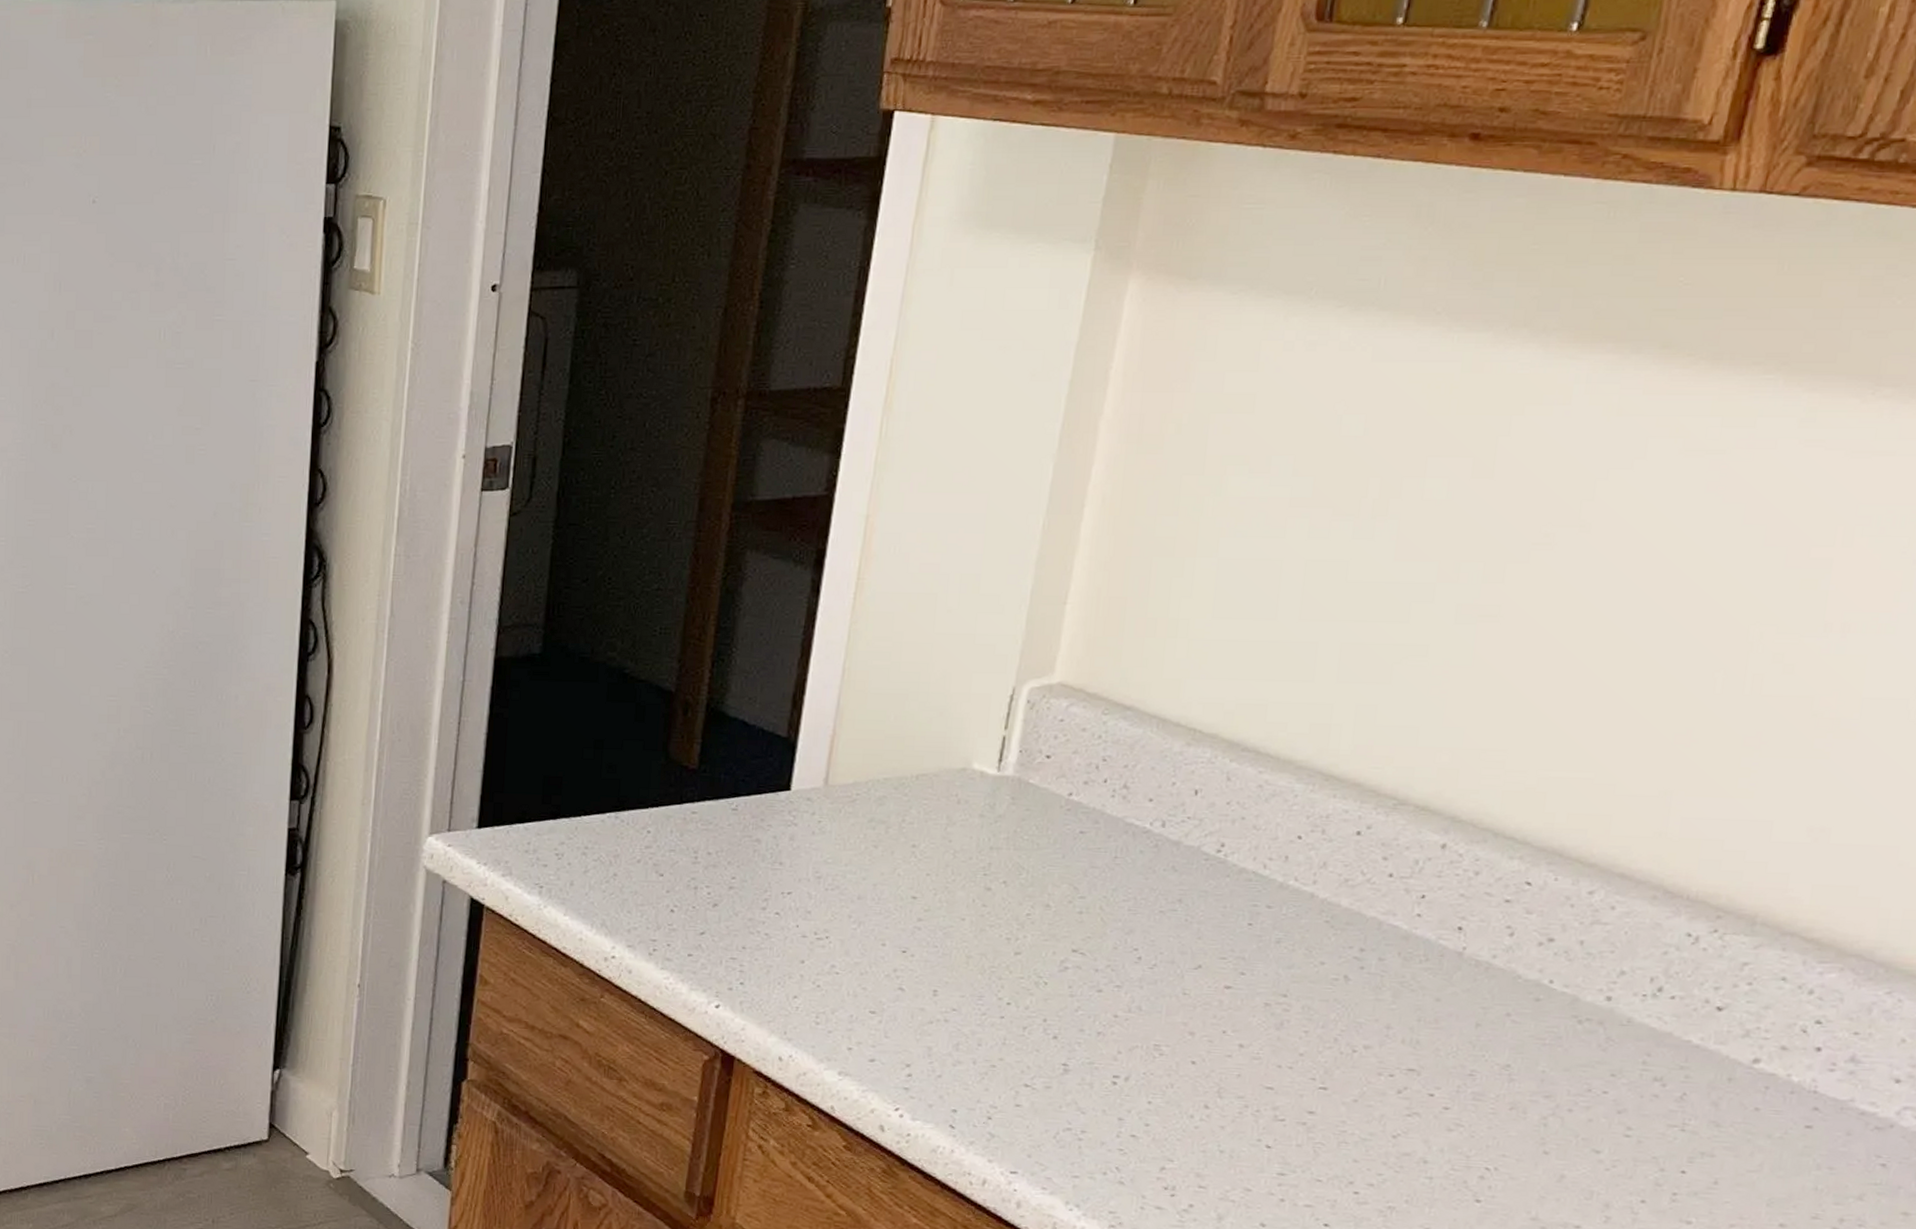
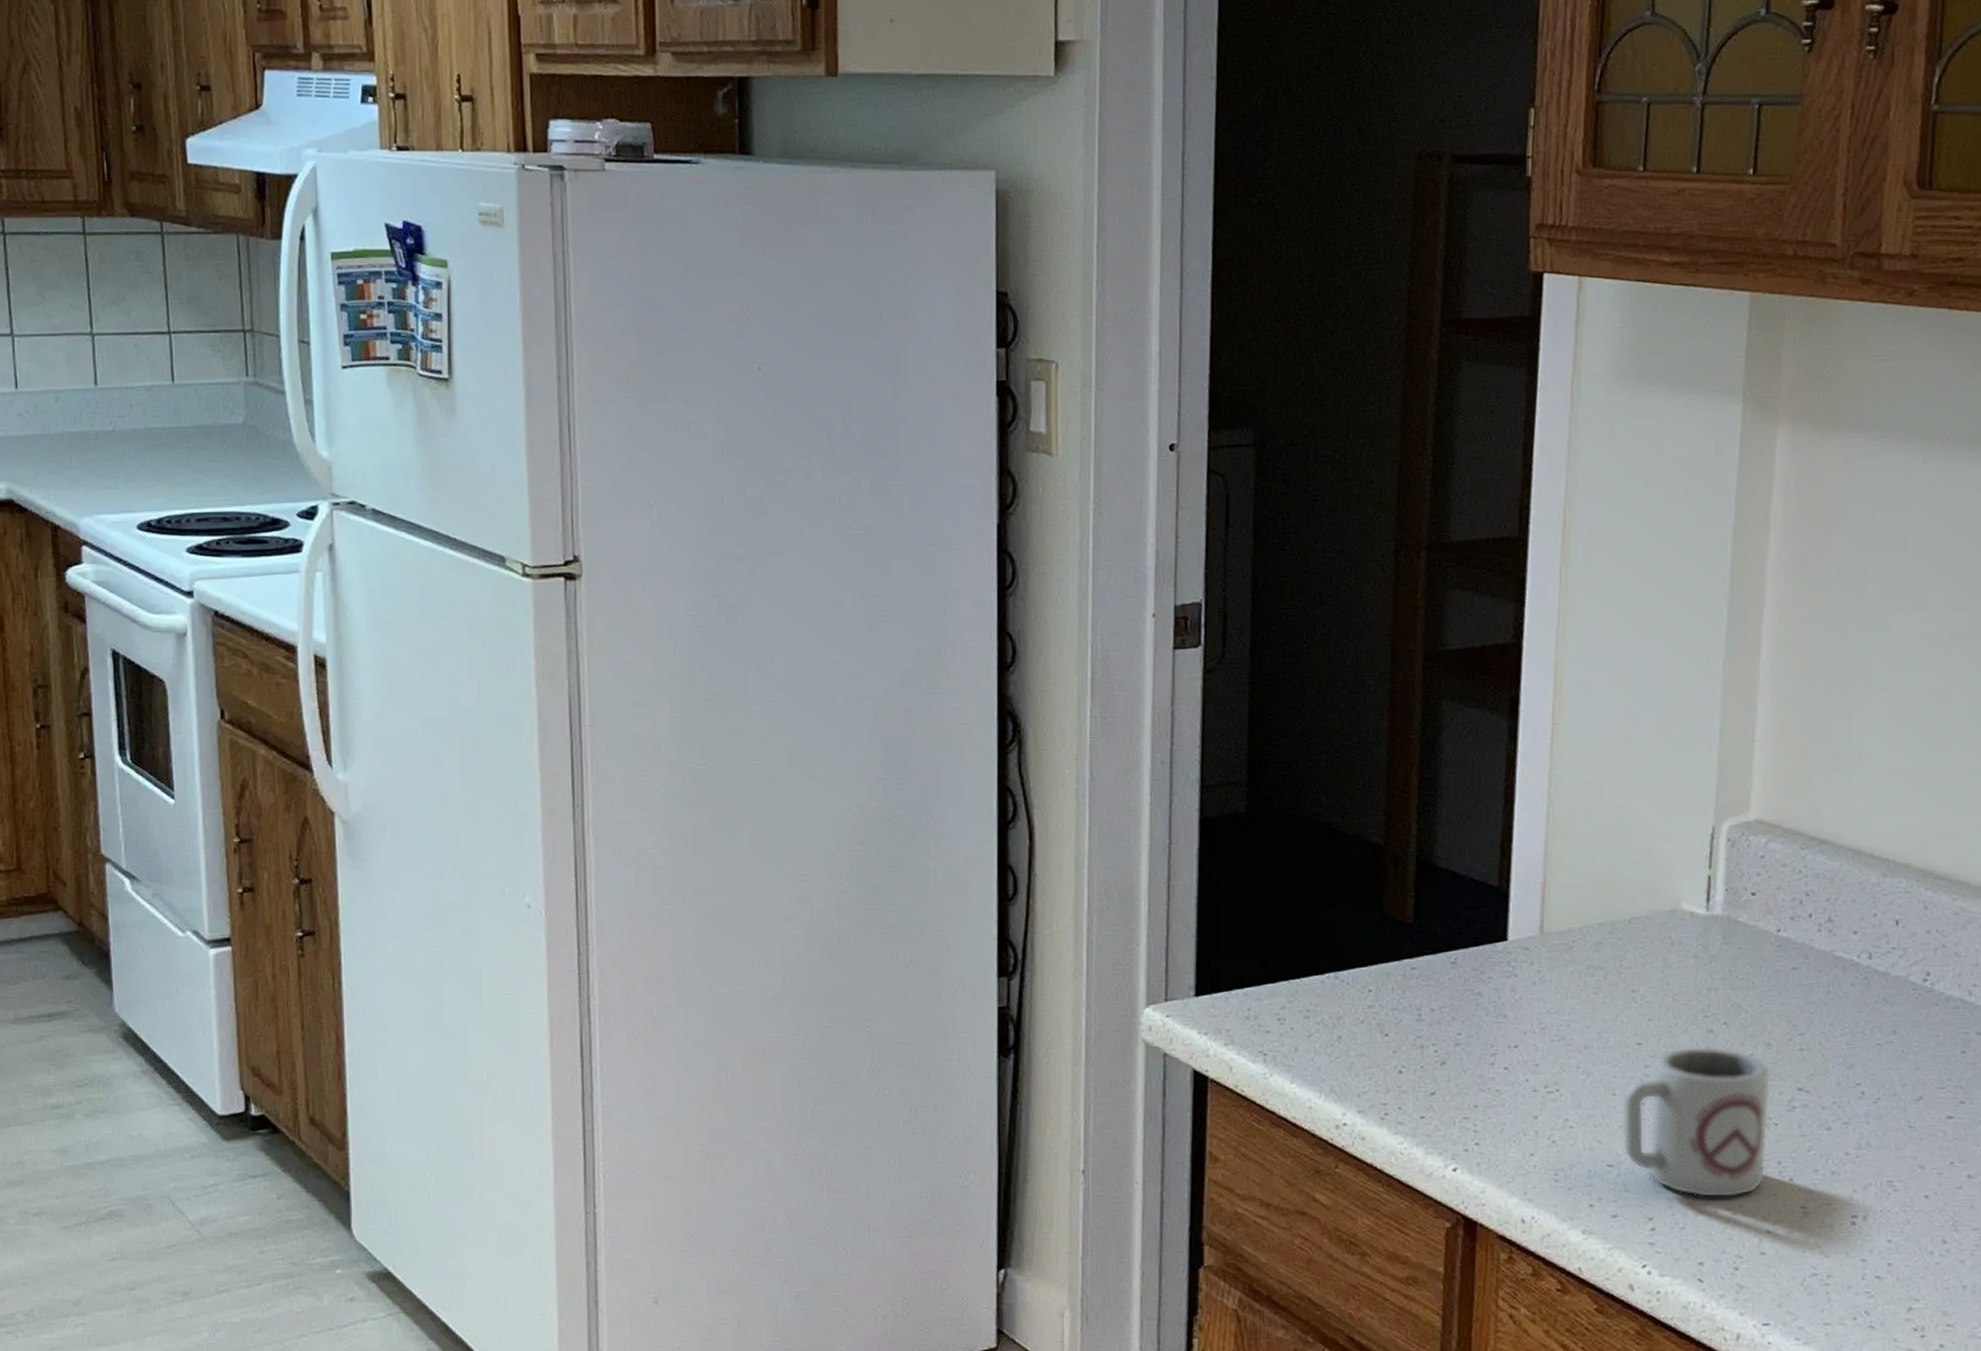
cup: none [887,903,1046,1051] -> present [1622,1046,1771,1198]

